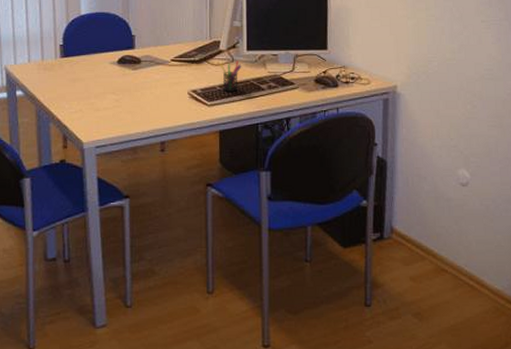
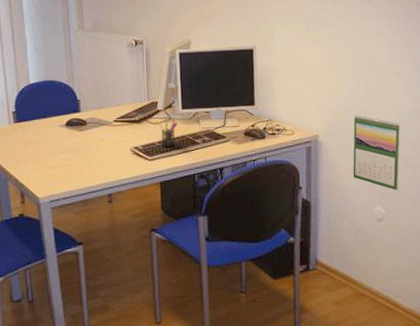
calendar: none [434,65,488,152] -> present [353,115,401,191]

